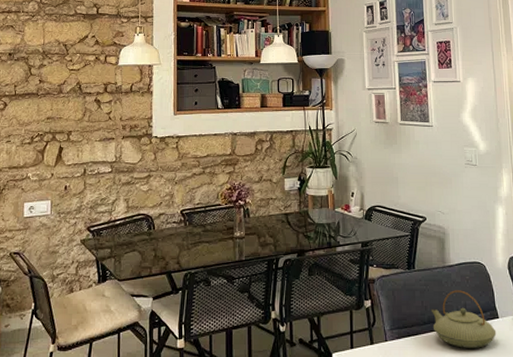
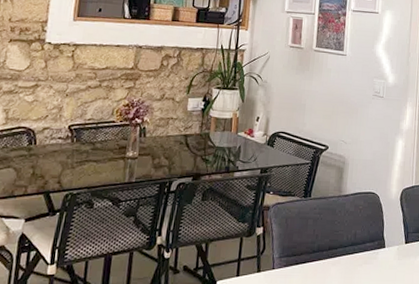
teapot: present [431,290,497,348] -> none [321,219,382,277]

